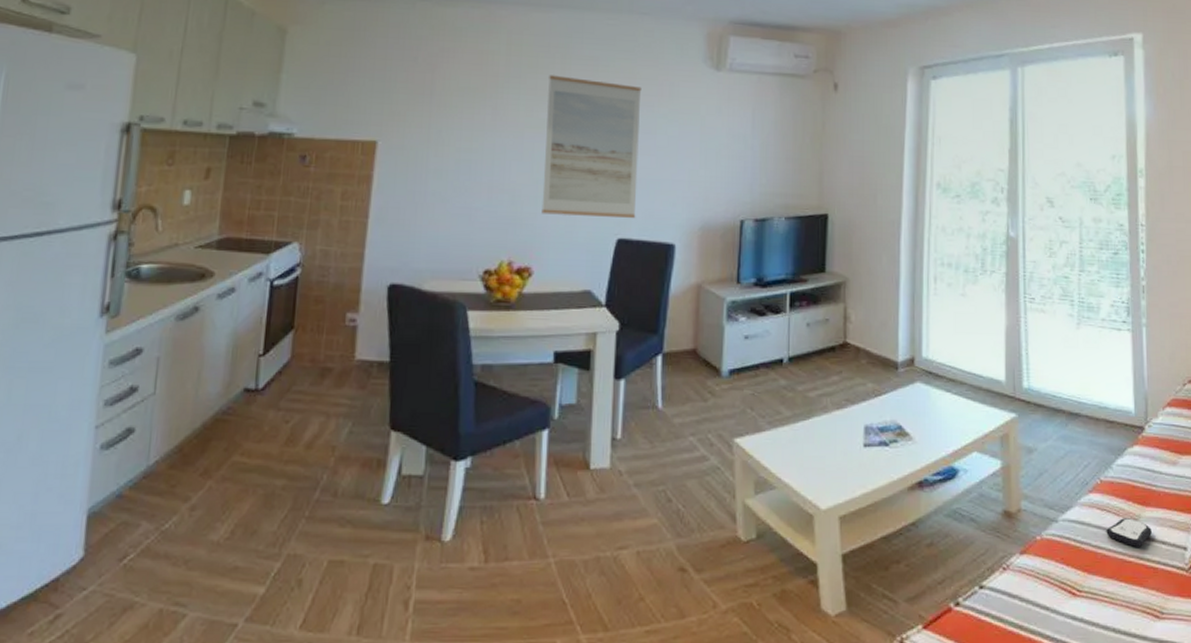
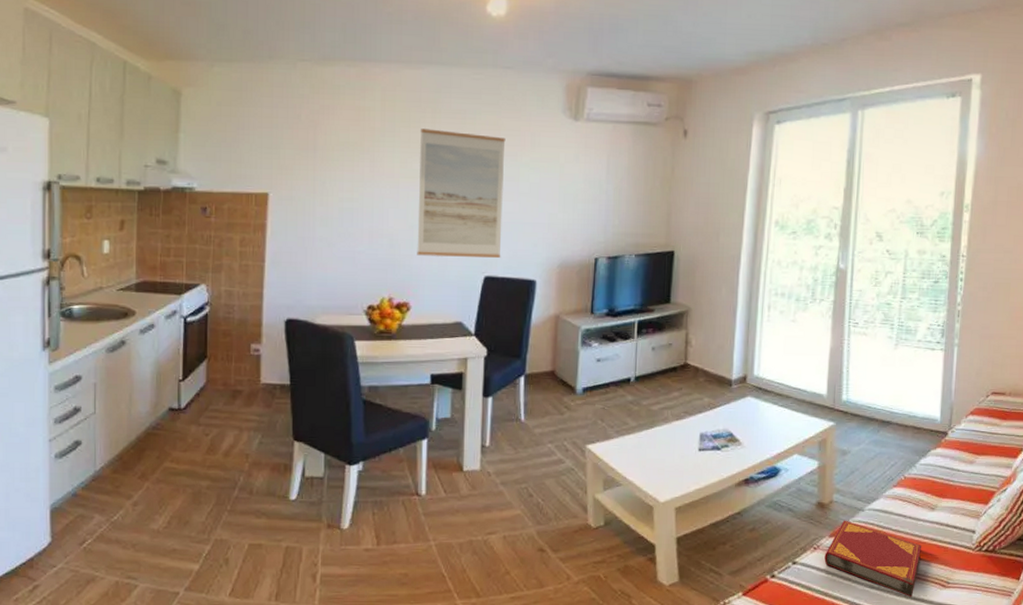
hardback book: none [1016,533,1128,632] -> present [824,520,922,597]
remote control: present [1106,518,1152,547] -> none [906,508,946,531]

